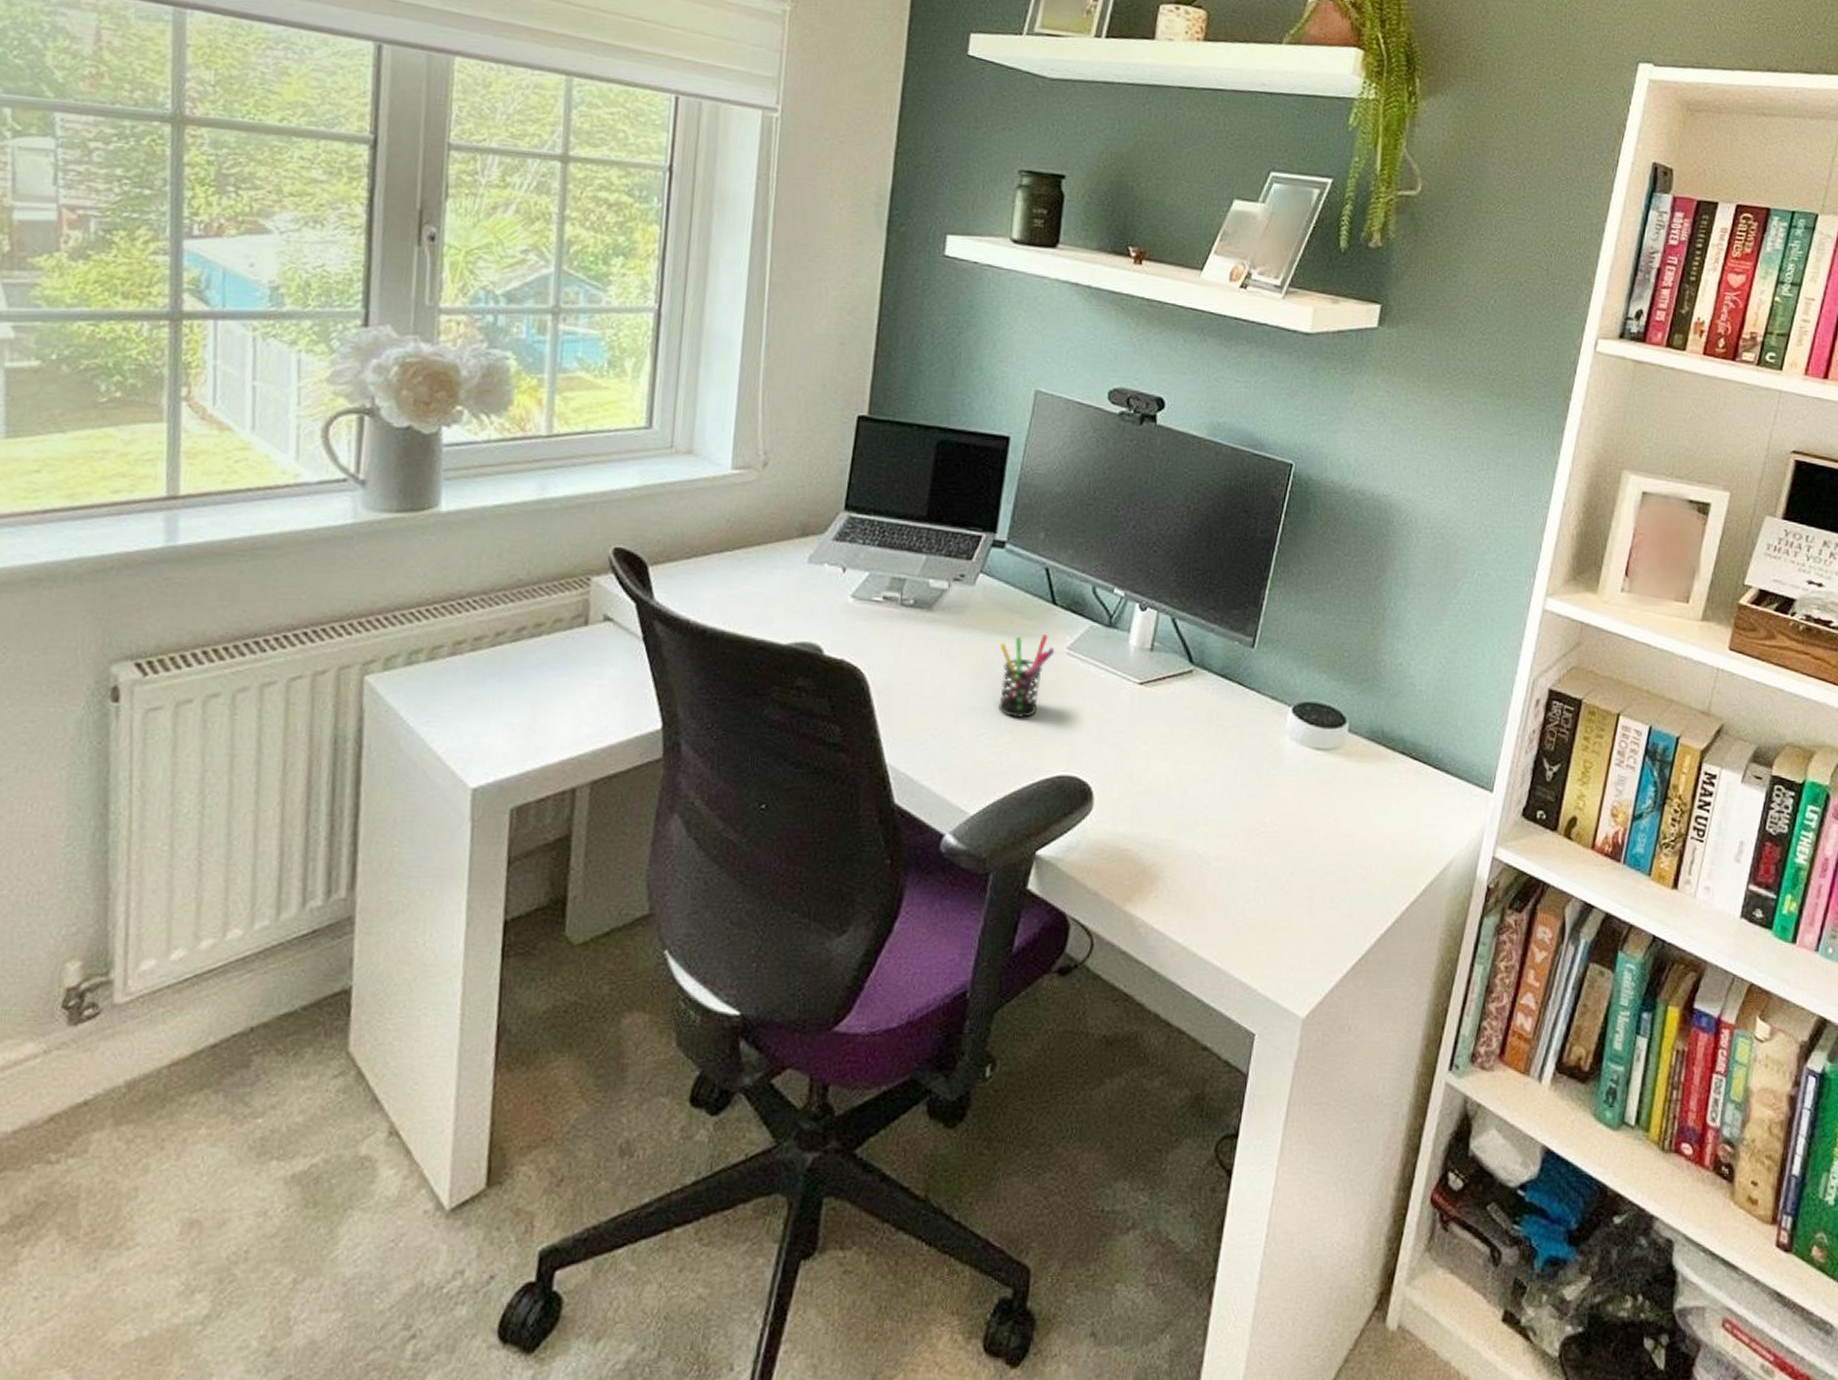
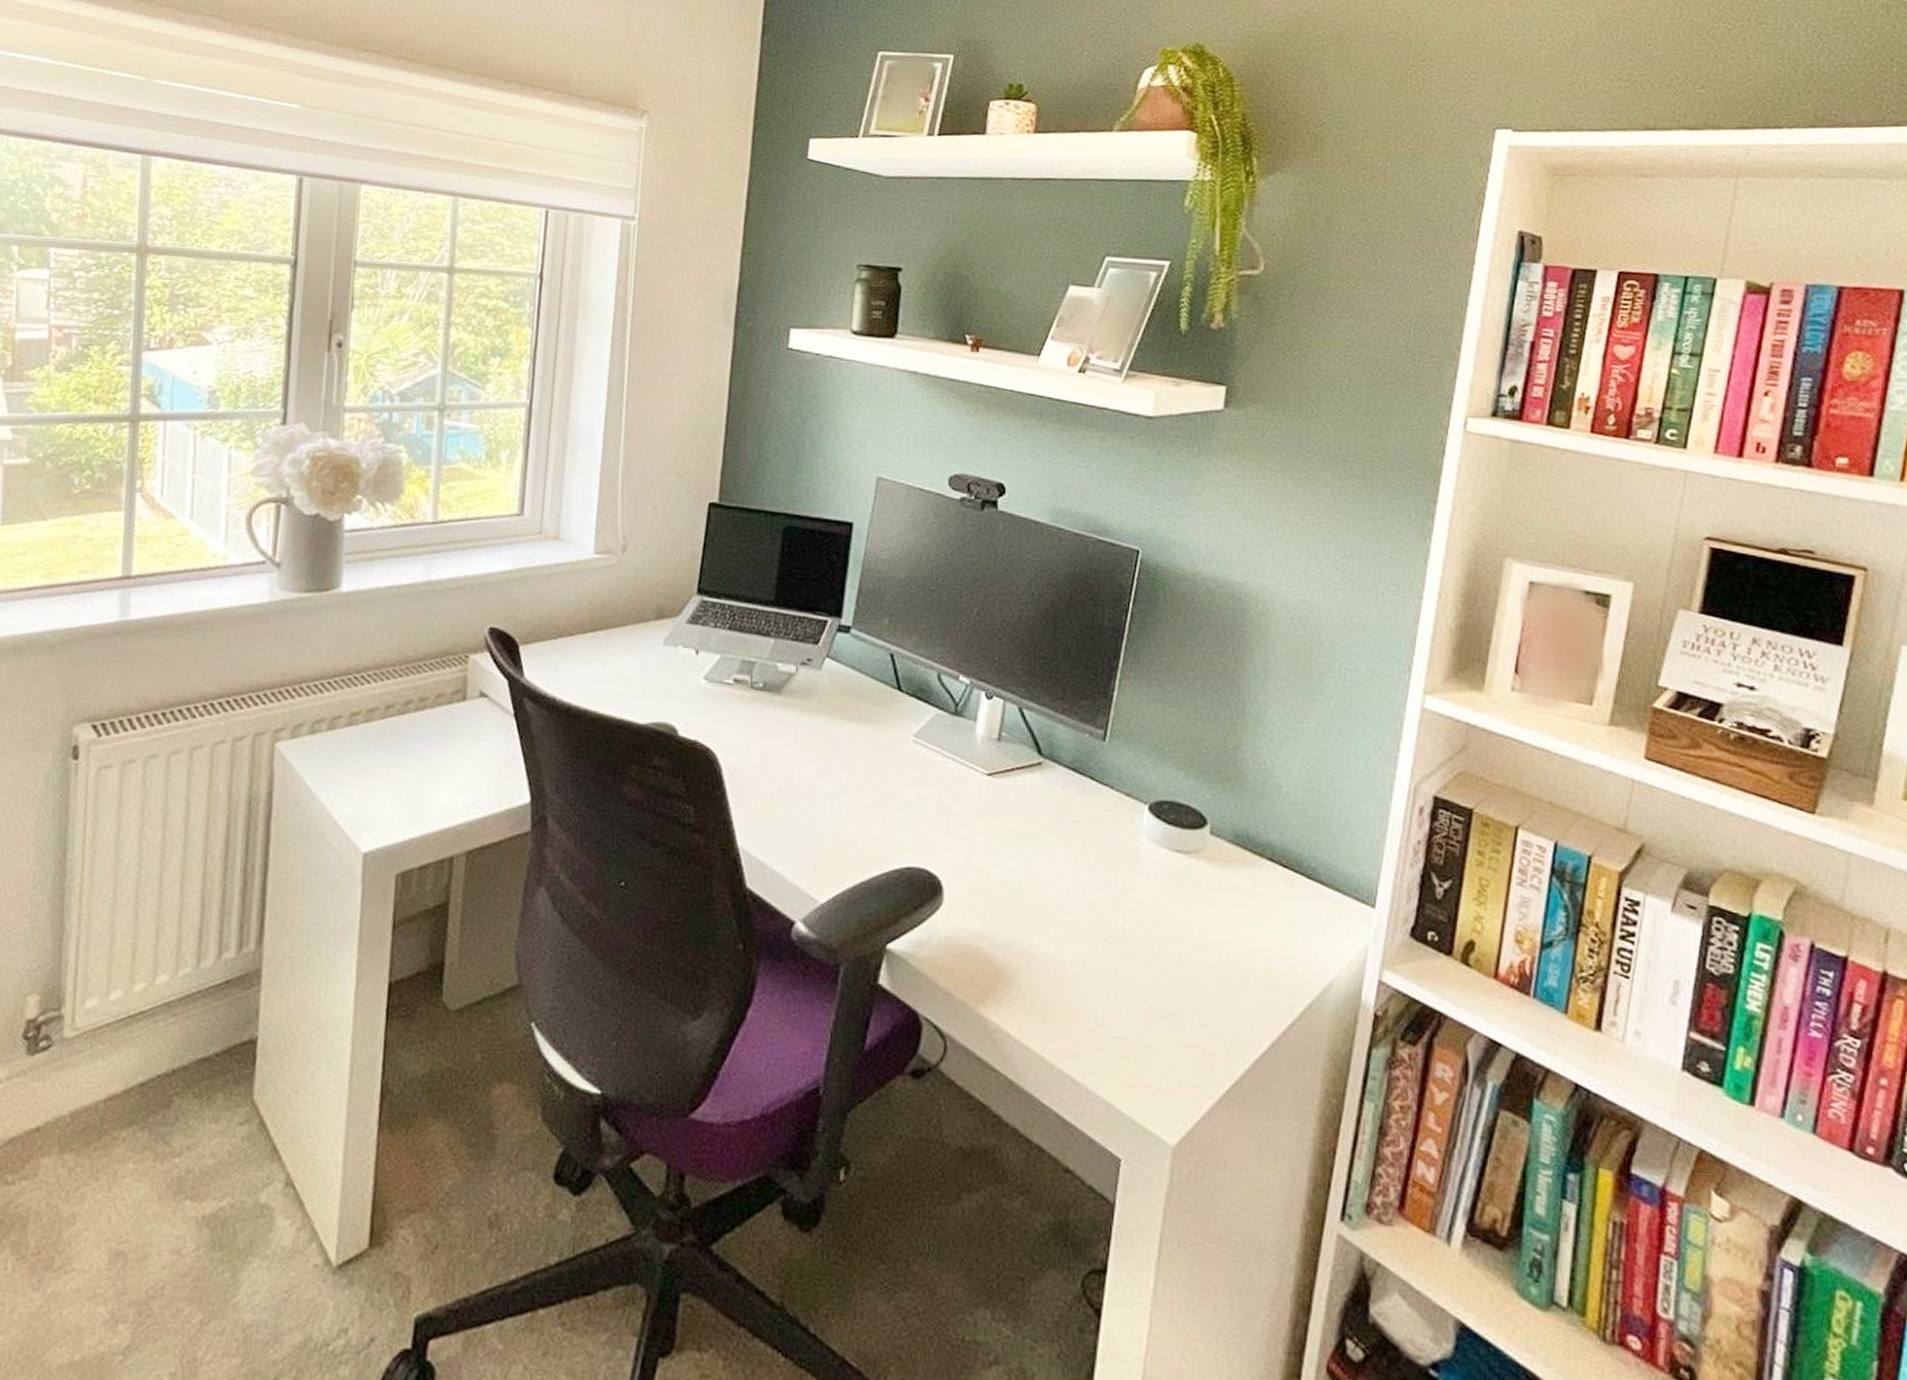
pen holder: present [999,634,1055,719] -> none [847,721,902,807]

